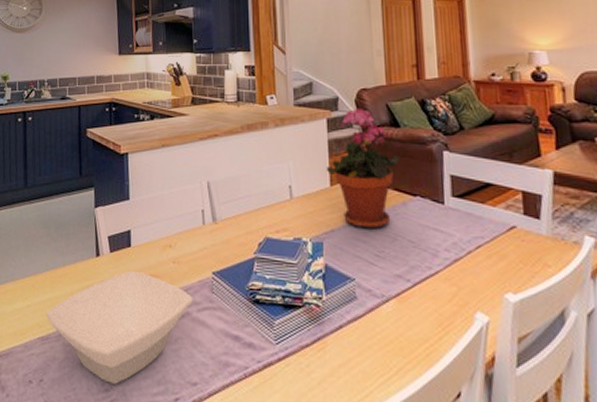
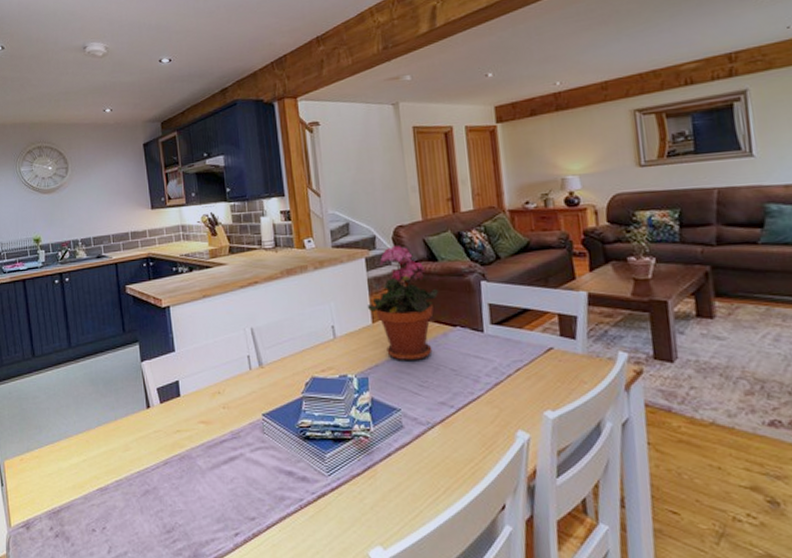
bowl: present [45,270,193,384] -> none [102,419,246,525]

